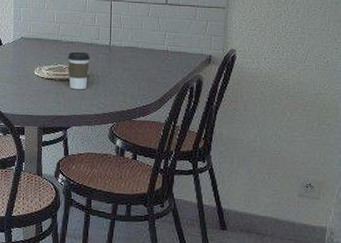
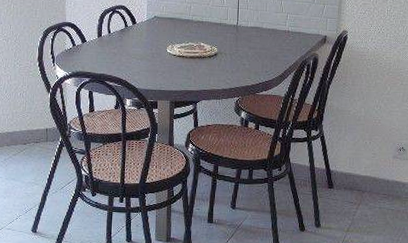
coffee cup: present [67,51,90,90] -> none [197,31,219,67]

